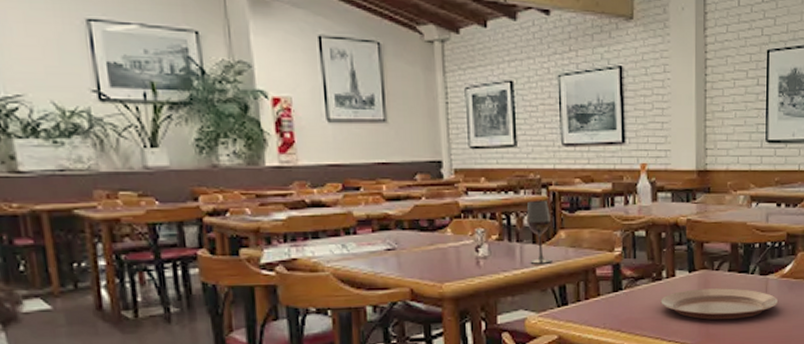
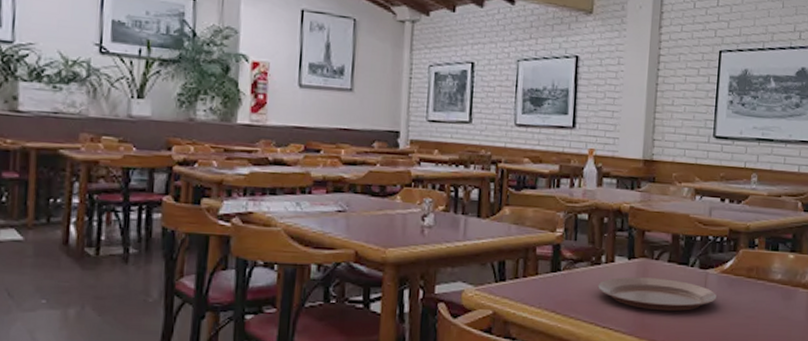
wine glass: present [526,201,552,264] -> none [473,176,497,238]

